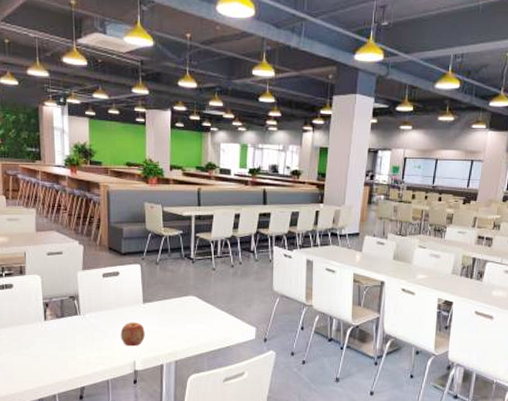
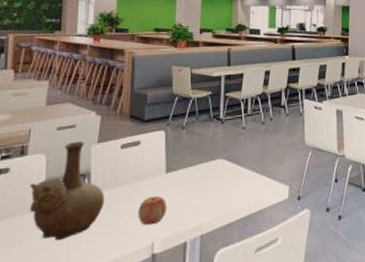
vase: none [31,266,92,349] -> present [30,140,105,241]

